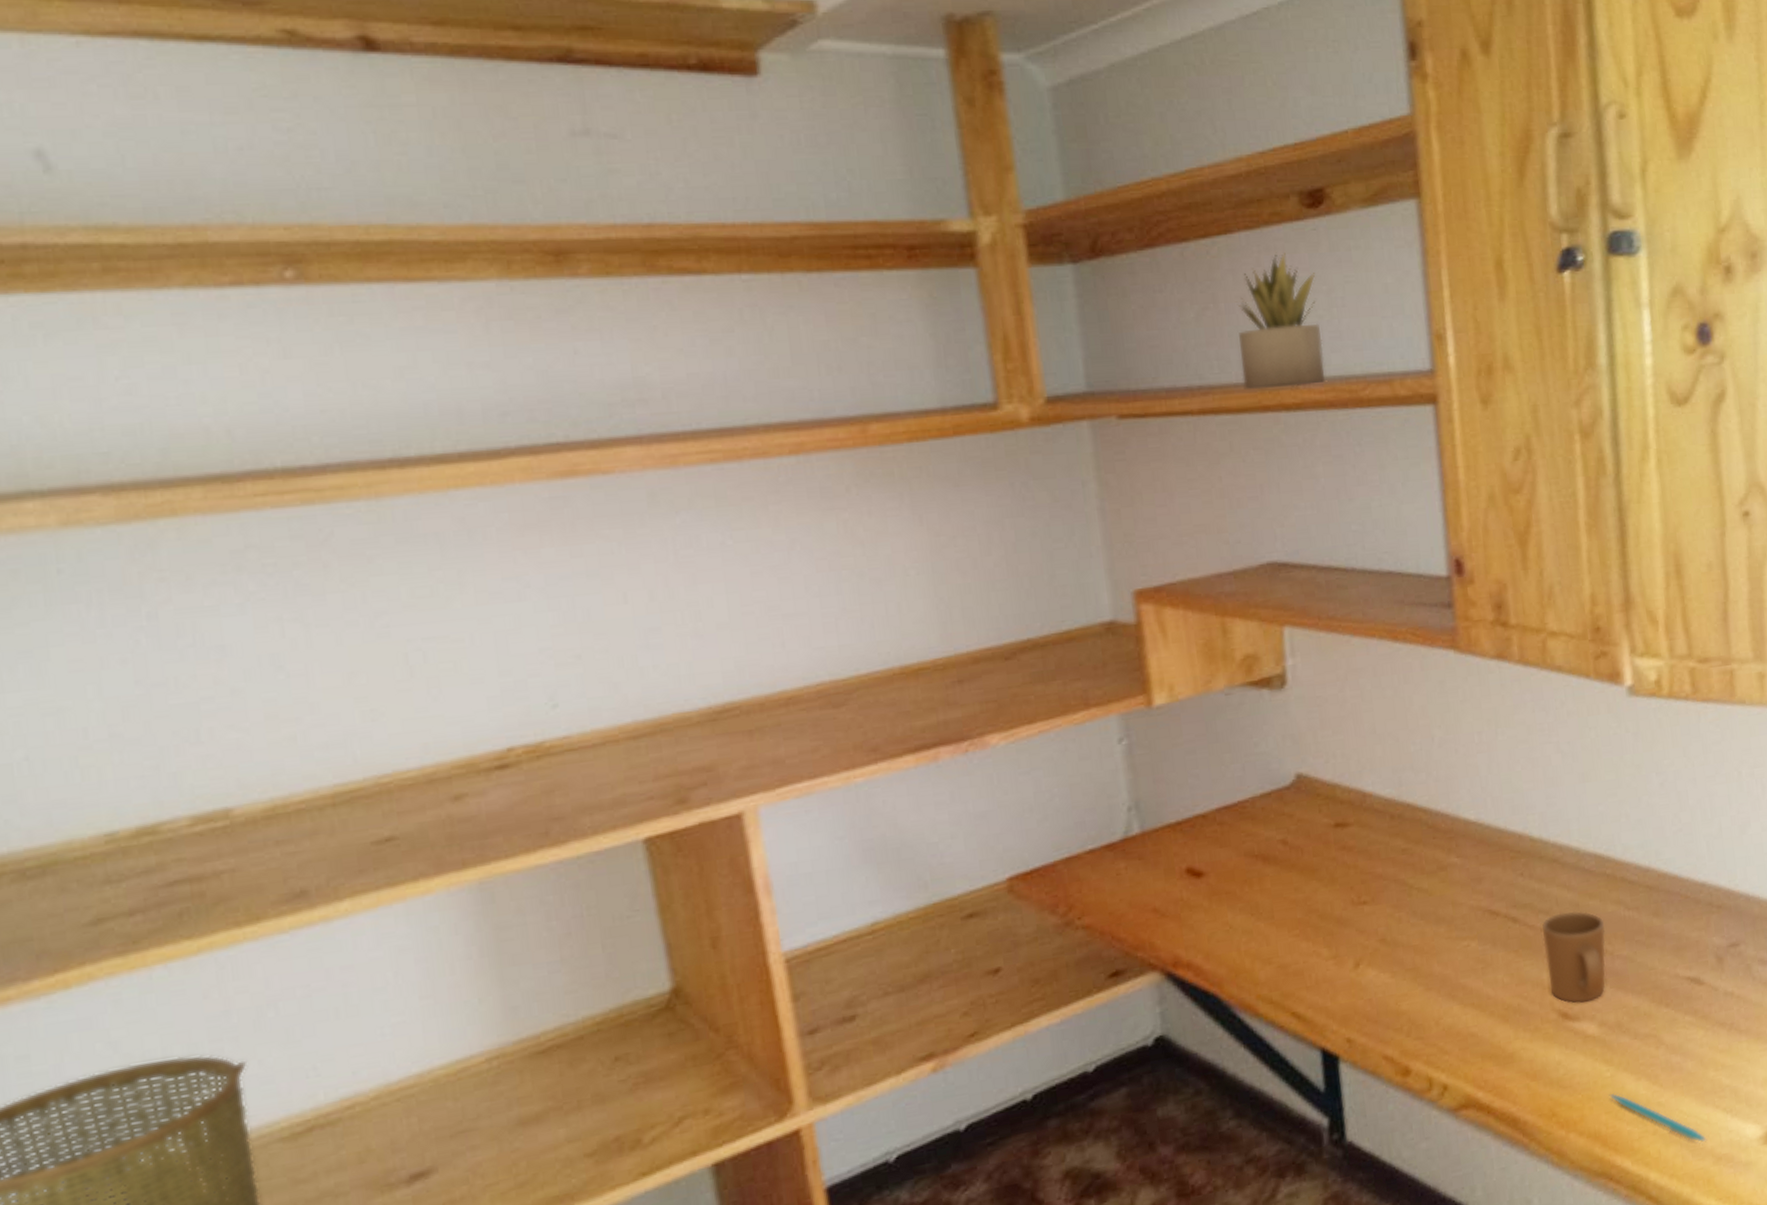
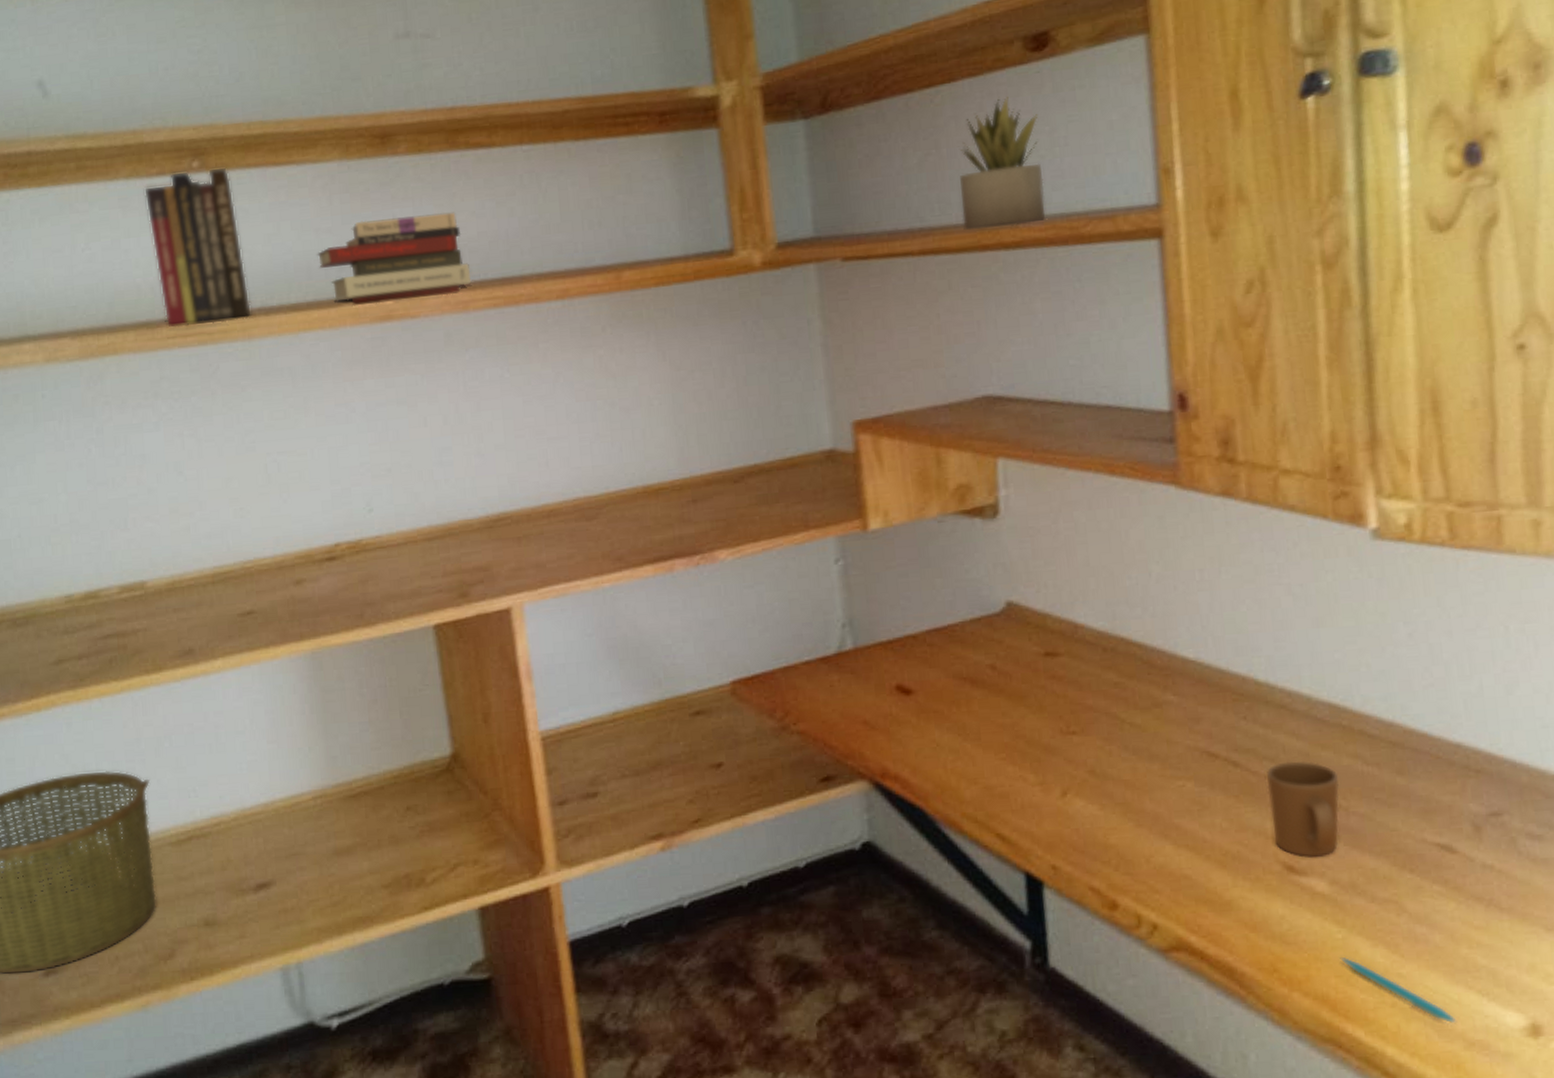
books: none [210,279,381,484] -> present [143,166,253,329]
books: none [470,348,681,459] -> present [317,212,472,306]

